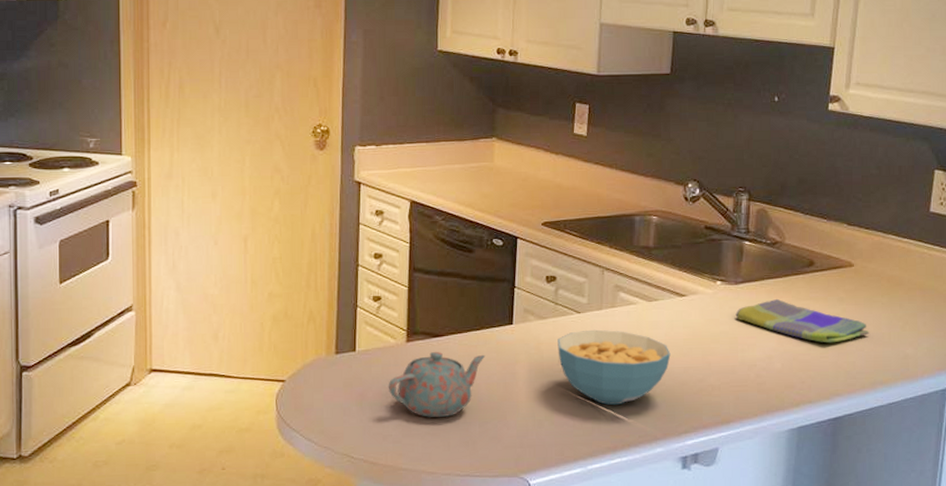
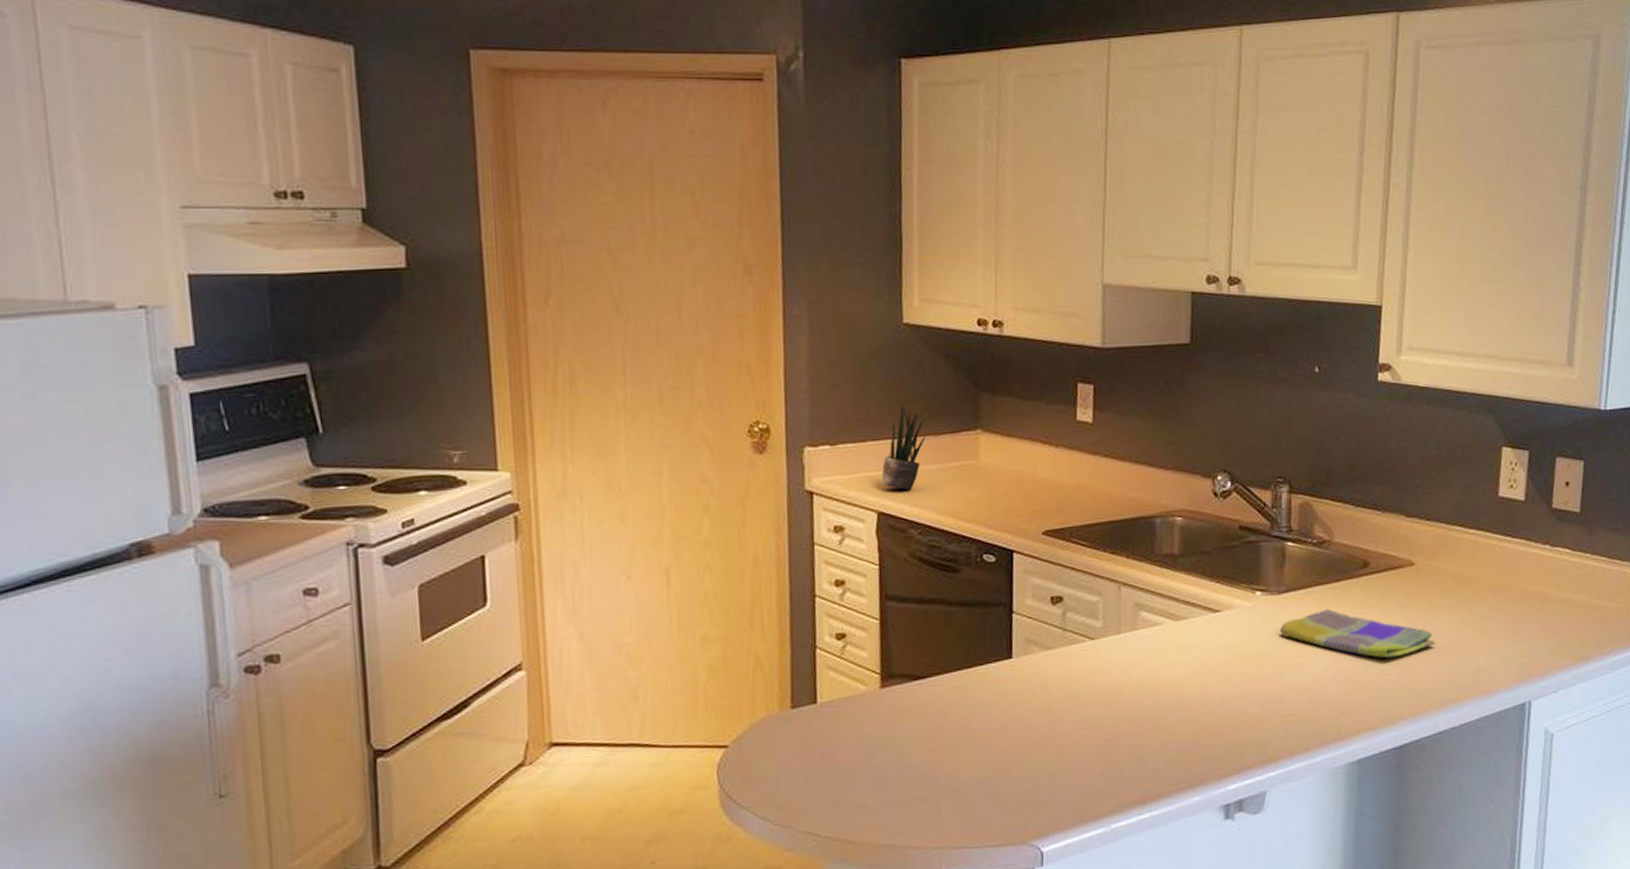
teapot: present [388,352,486,418] -> none [860,697,981,779]
potted plant: none [415,114,453,184] -> present [882,403,927,490]
cereal bowl: present [557,329,671,406] -> none [1068,658,1205,749]

